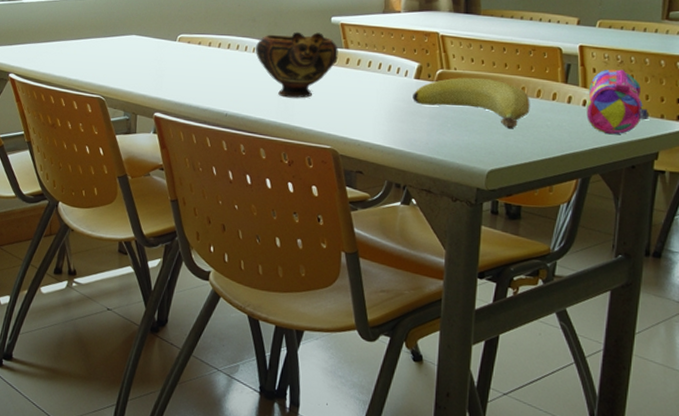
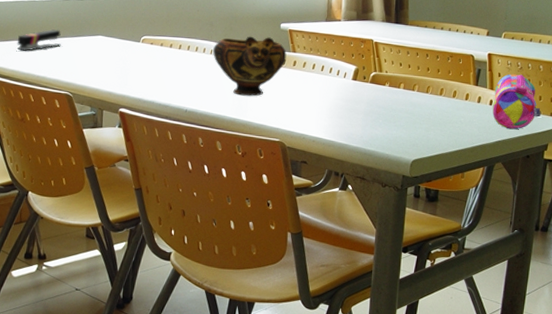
stapler: none [48,29,93,53] -> present [17,29,61,51]
banana: present [413,77,530,129] -> none [350,79,448,125]

